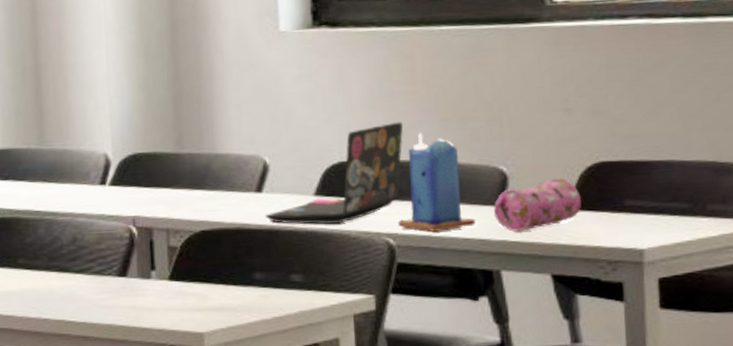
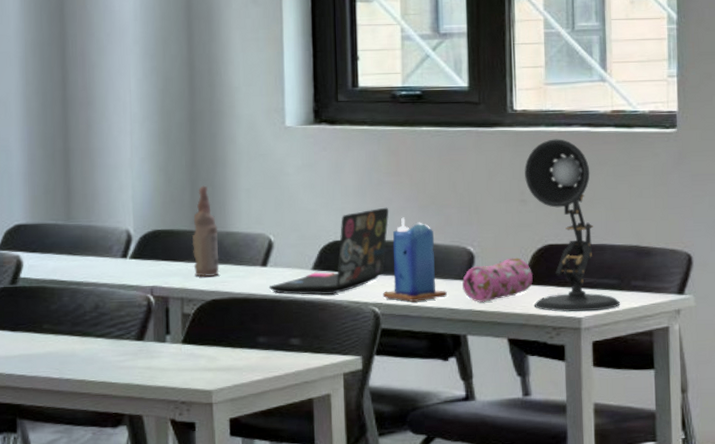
bottle: none [177,102,209,206] -> present [192,185,220,277]
desk lamp: none [568,34,693,243] -> present [525,139,620,312]

